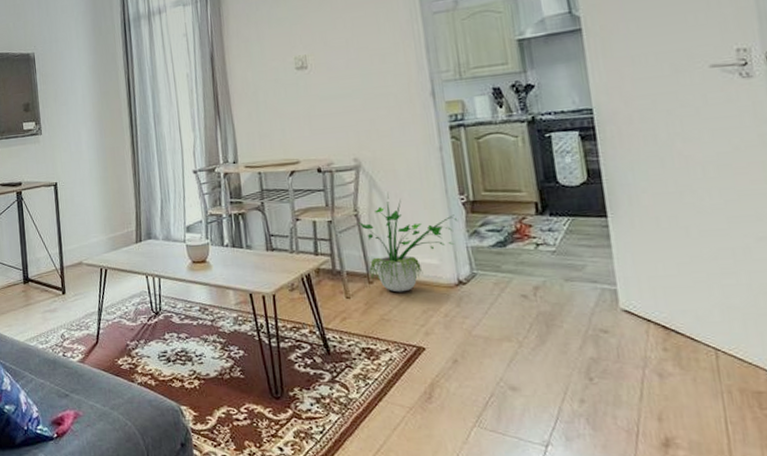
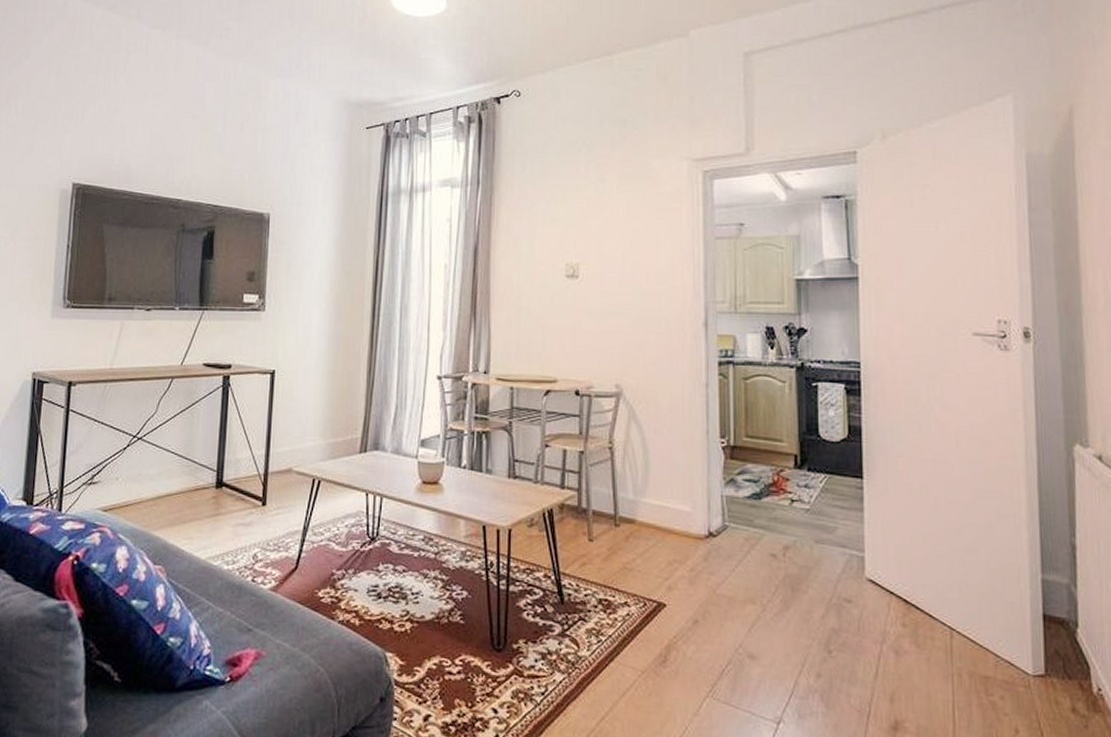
potted plant: present [358,192,458,292] -> none [612,426,716,540]

